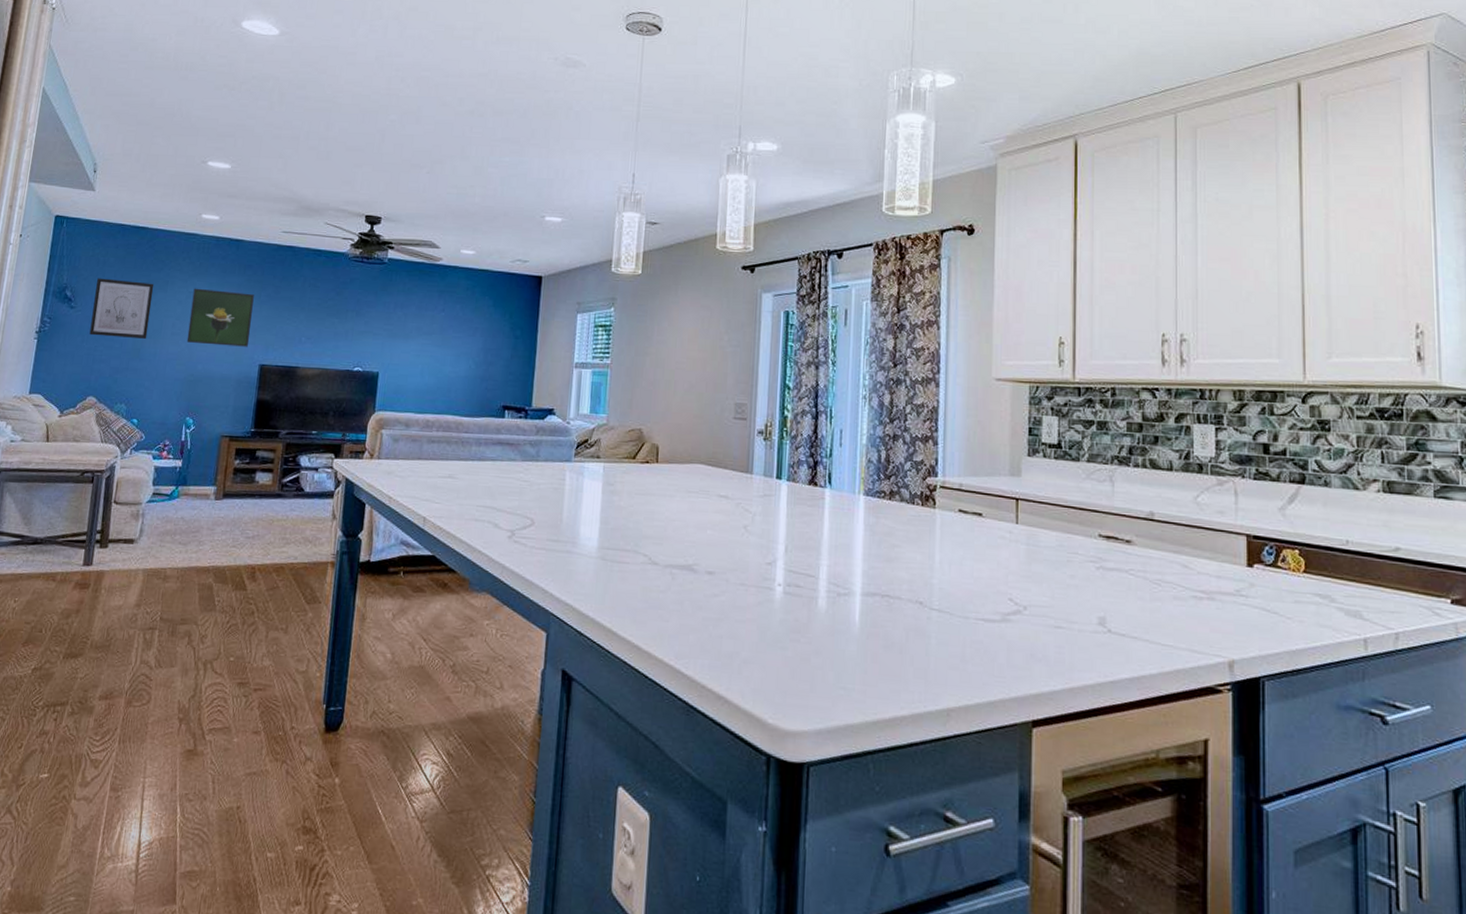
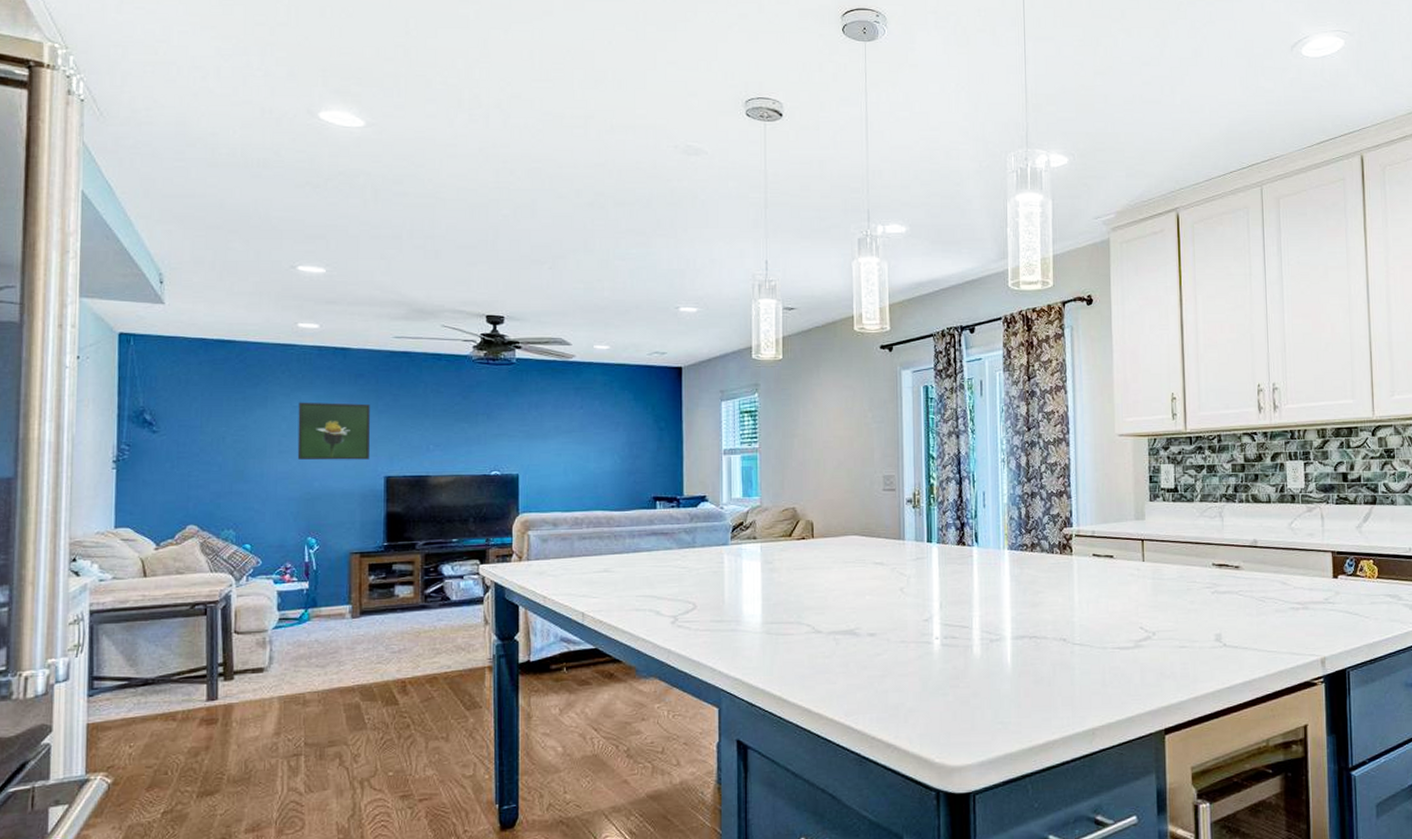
wall art: present [89,278,154,339] -> none [180,398,251,460]

